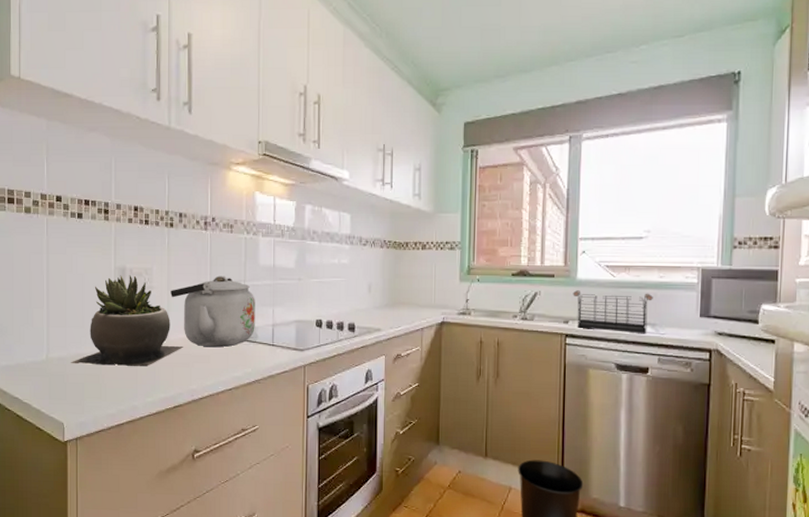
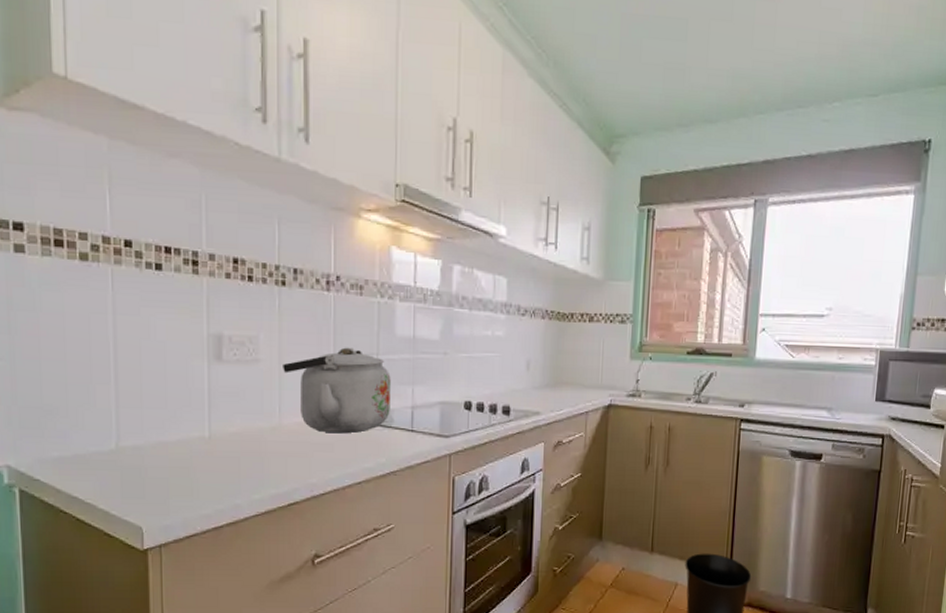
succulent plant: present [71,275,184,366] -> none [150,344,301,457]
dish rack: present [573,290,653,334] -> none [750,371,831,419]

